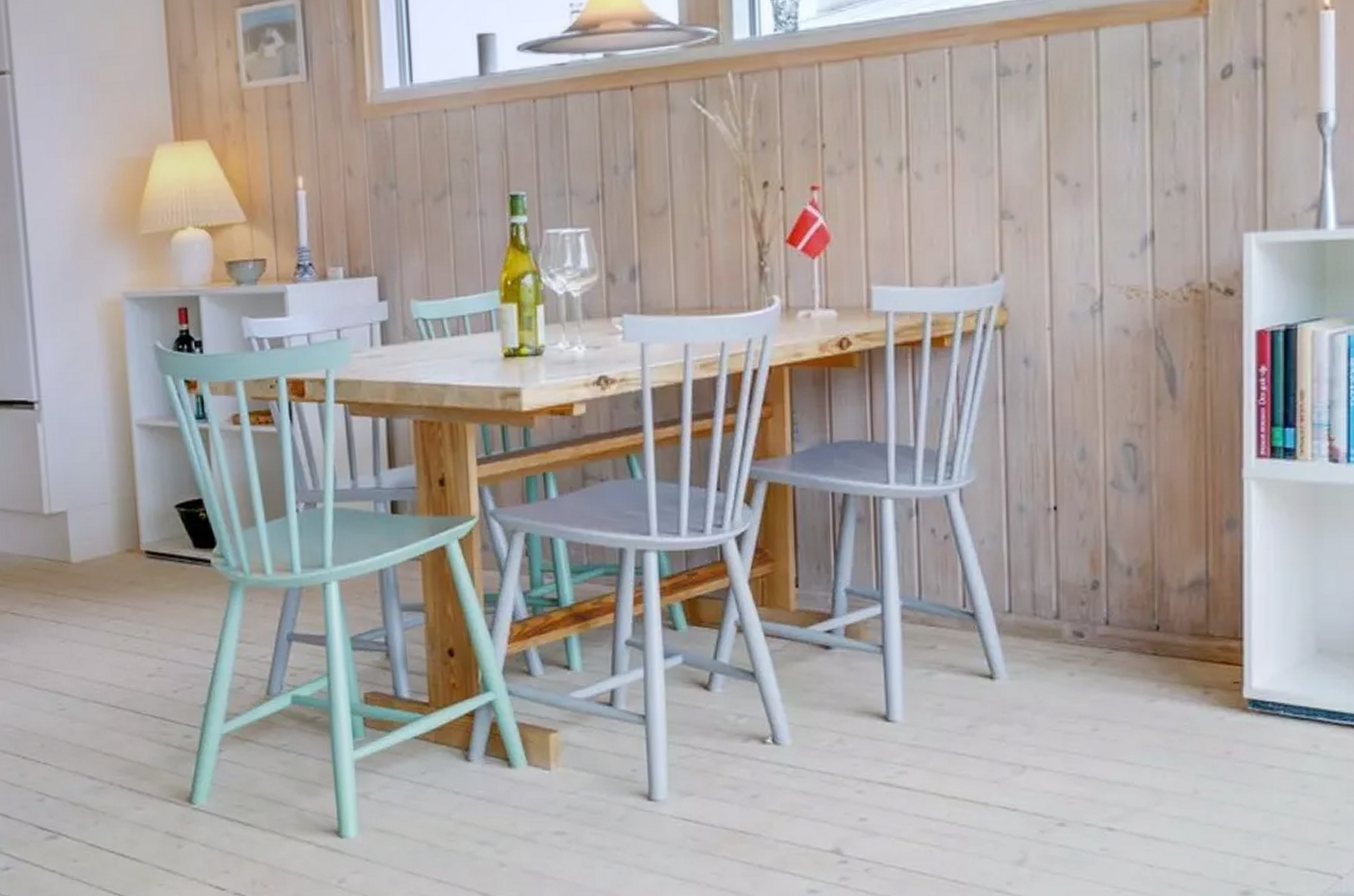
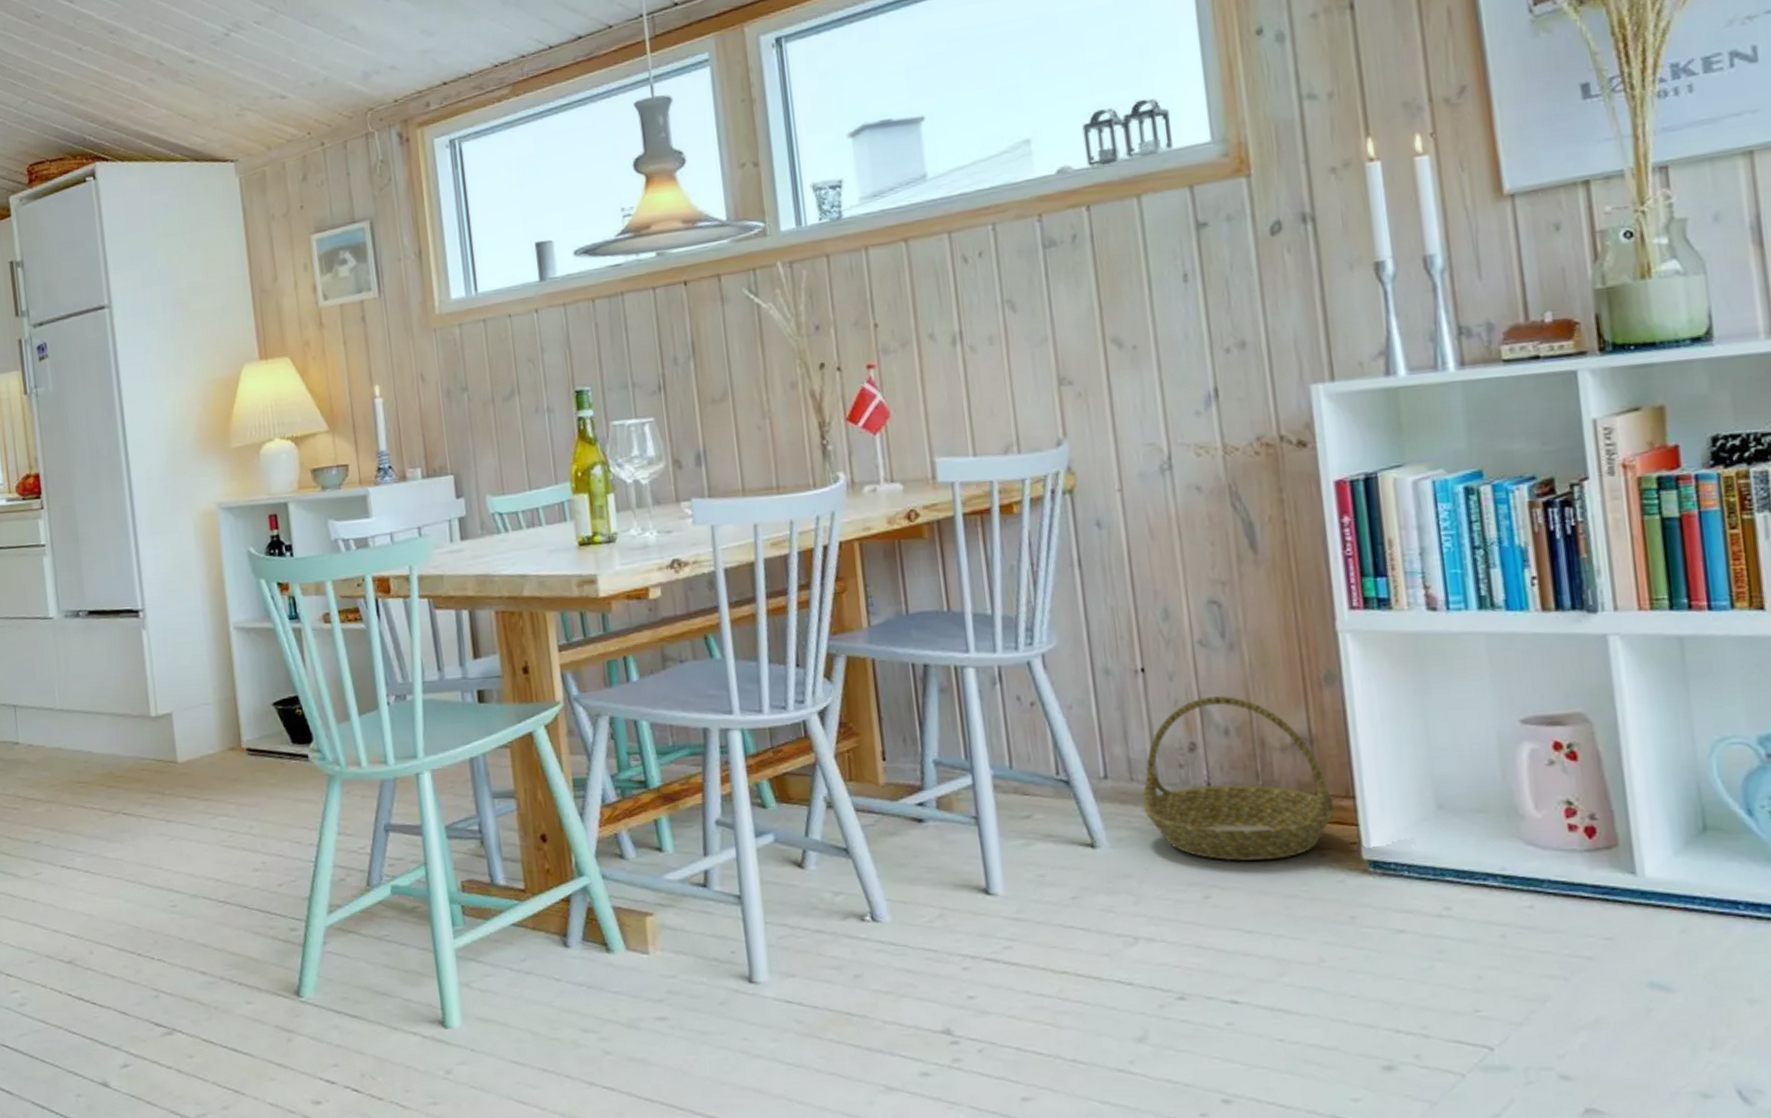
basket: none [1042,537,1223,696] -> present [1142,696,1335,861]

